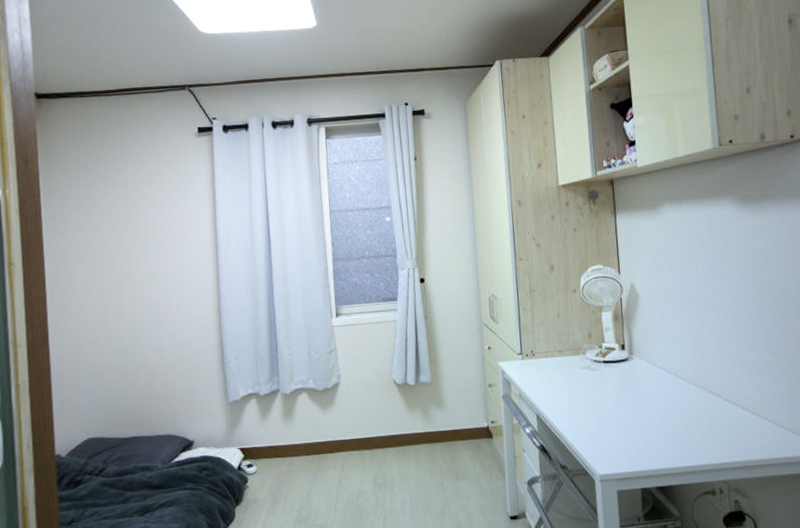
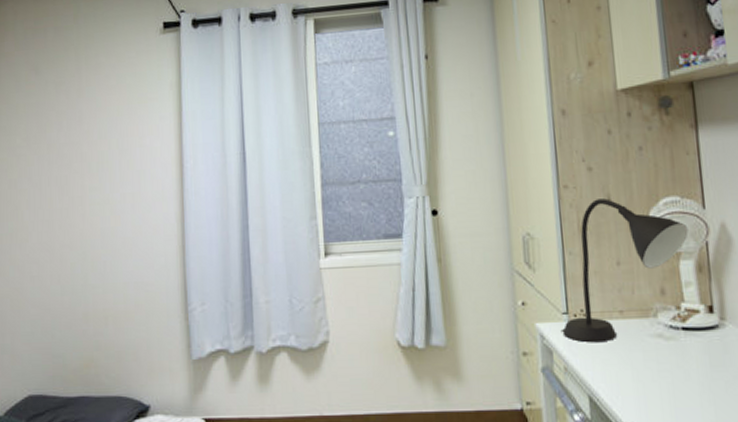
desk lamp: none [516,267,608,375] -> present [560,198,689,343]

